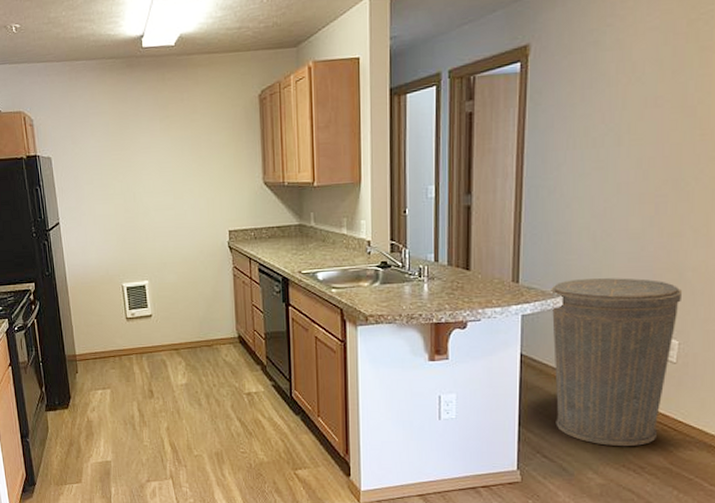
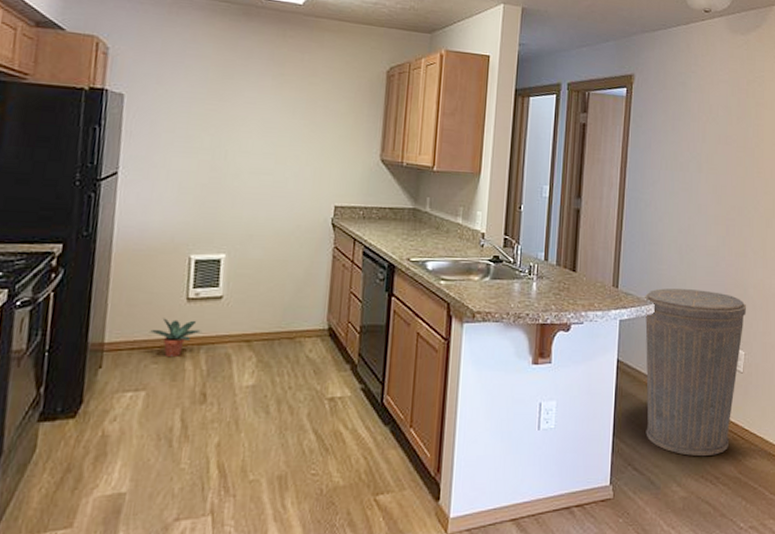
potted plant: none [105,334,141,364] -> present [150,318,201,358]

